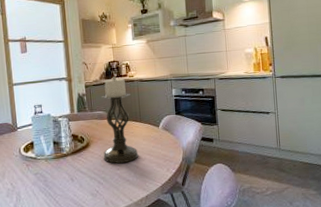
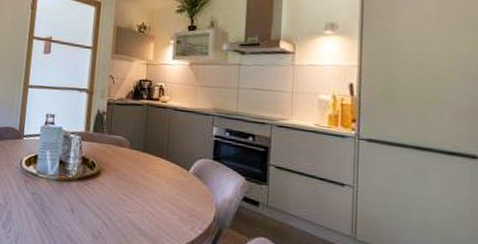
candle holder: present [101,76,139,164] -> none [114,98,160,207]

